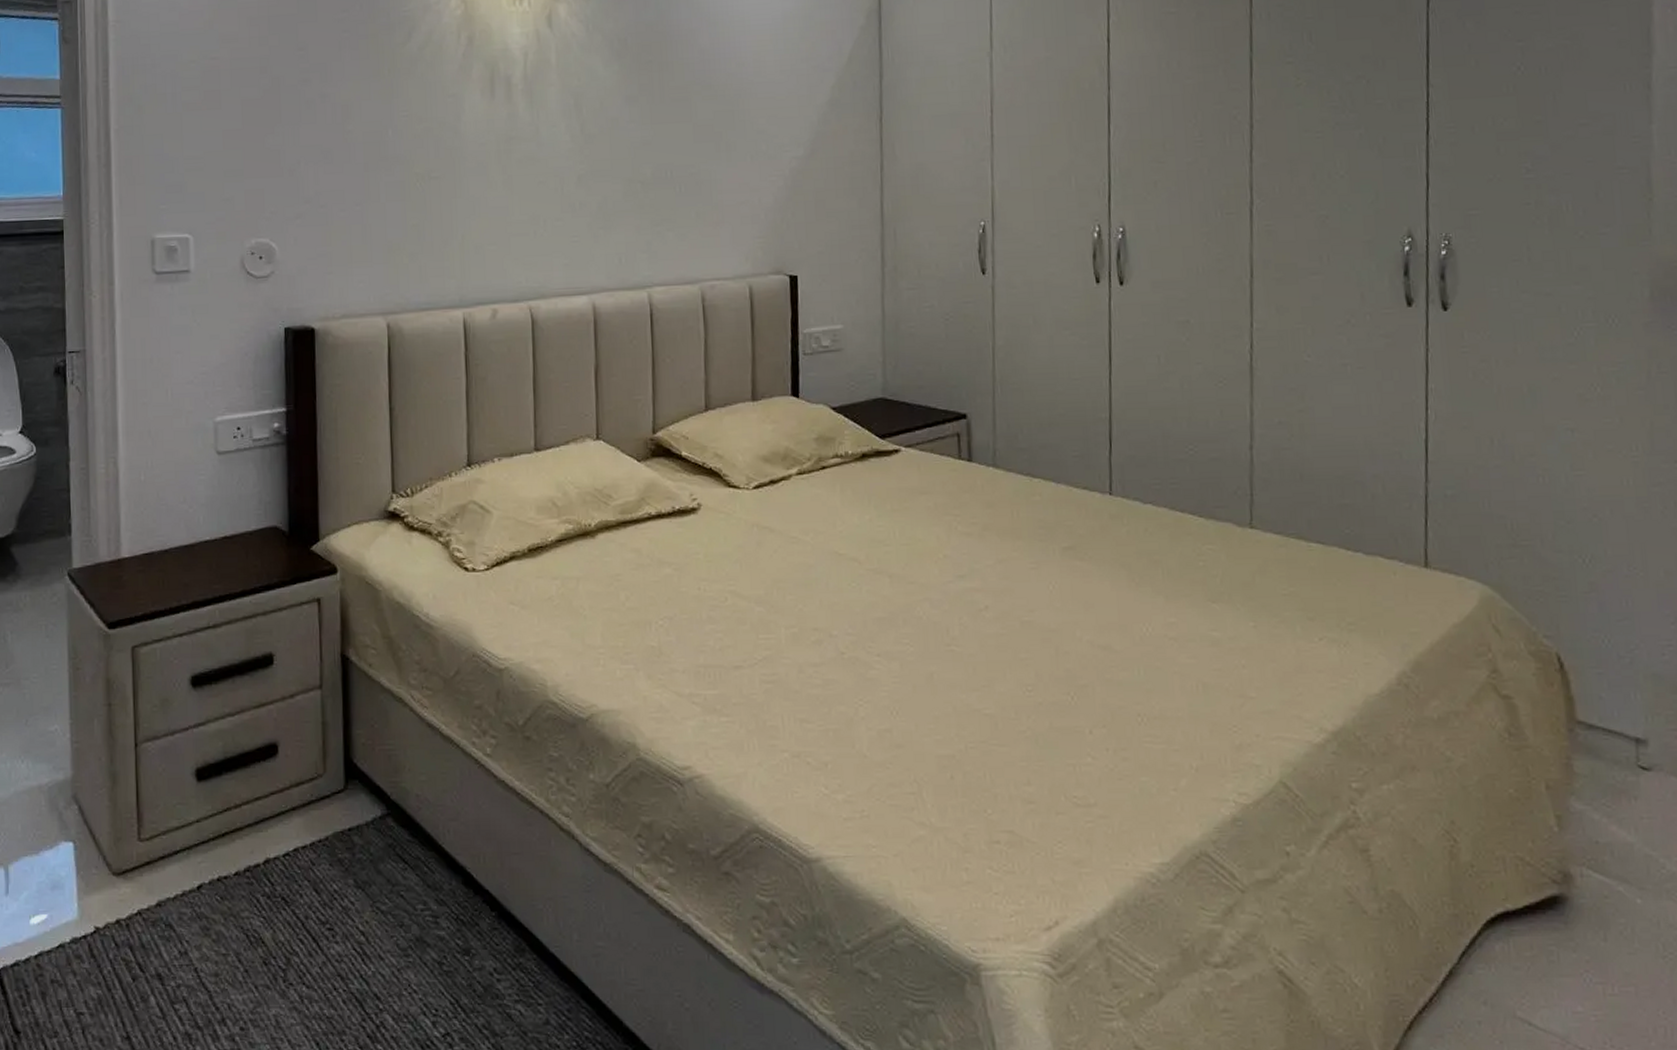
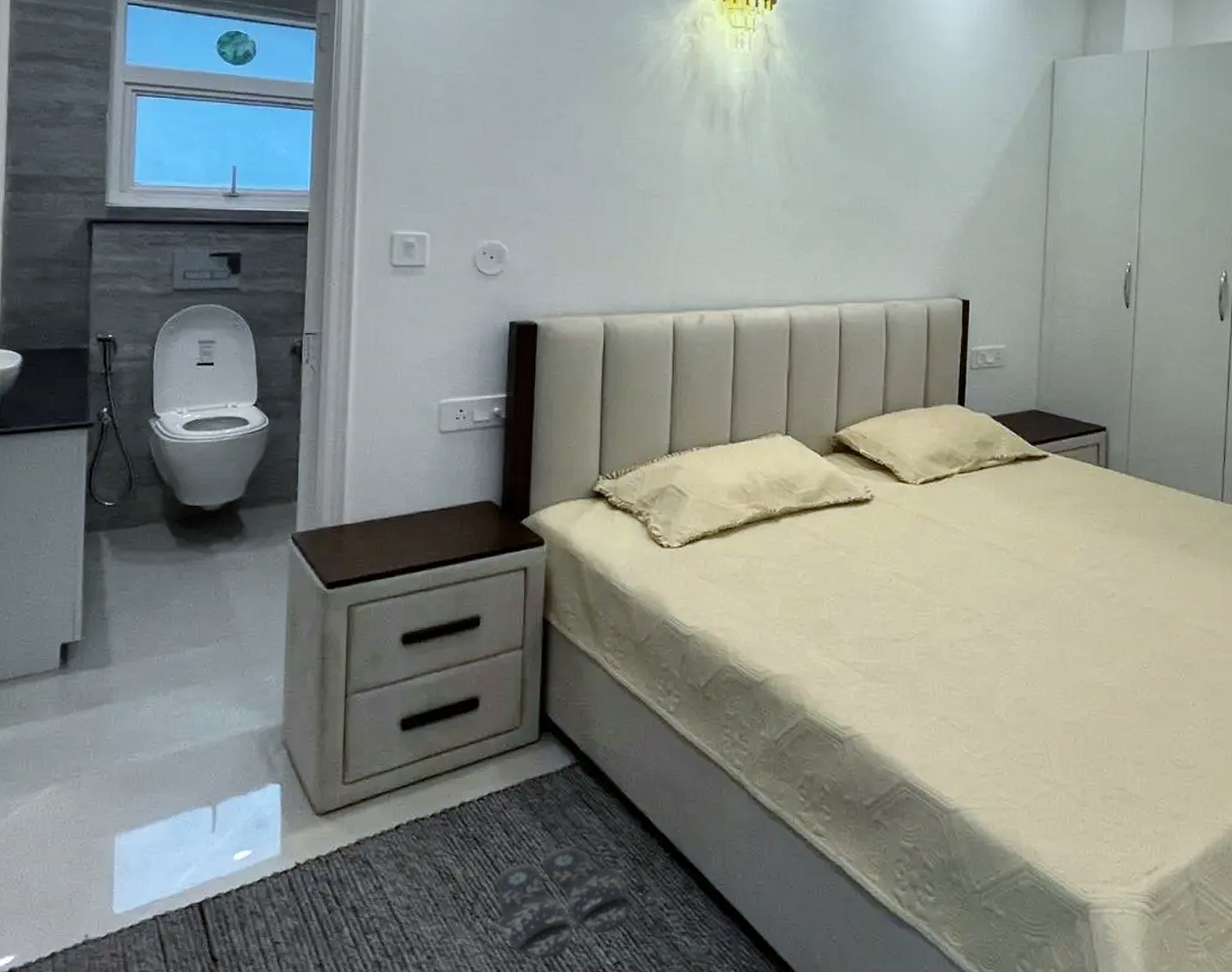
slippers: none [308,905,455,1029] -> present [496,846,629,958]

